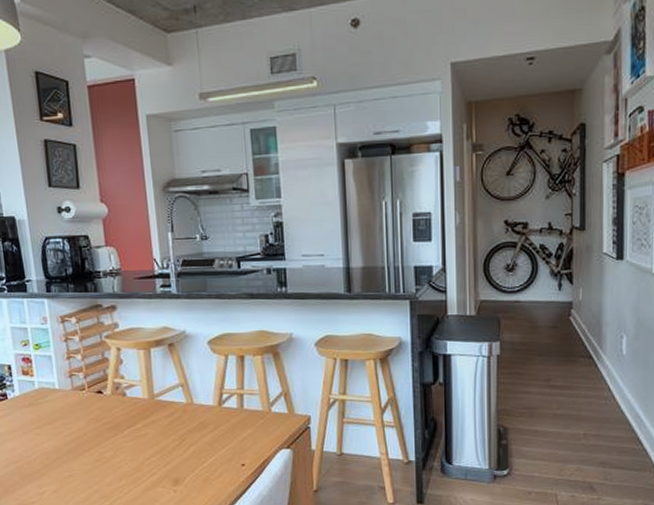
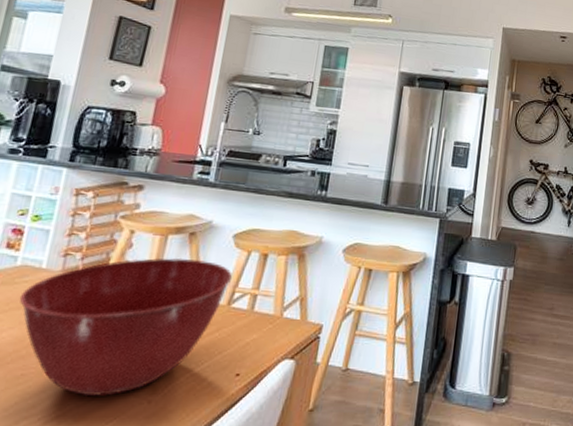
mixing bowl: none [47,367,217,490] -> present [19,257,233,397]

